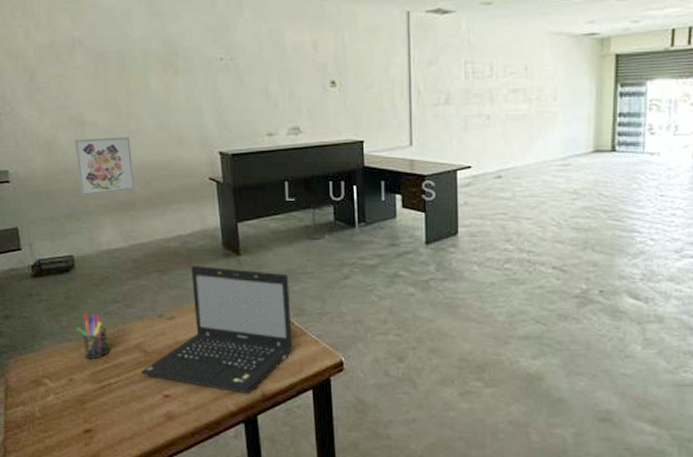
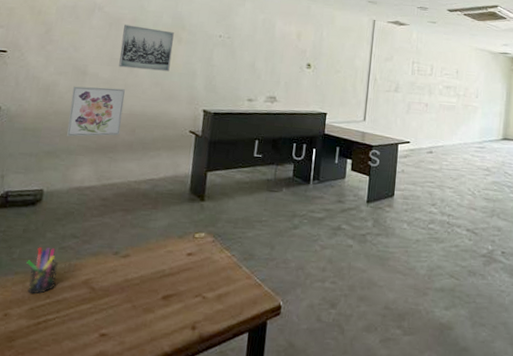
wall art: none [110,59,172,112] -> present [118,25,174,72]
laptop: present [140,266,293,393] -> none [82,207,245,334]

